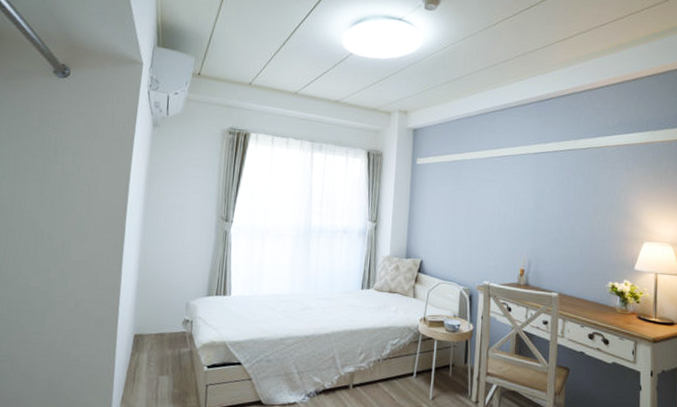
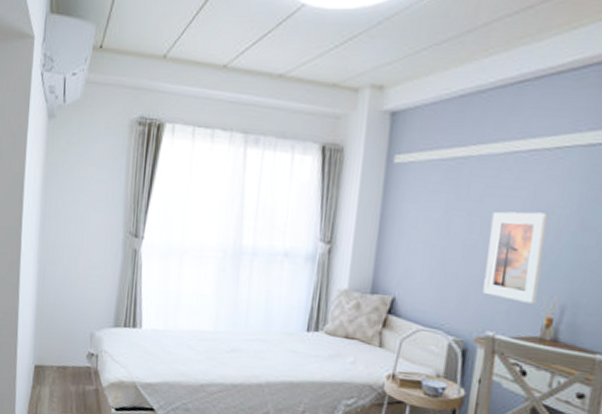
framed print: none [480,197,516,260] -> present [483,211,549,304]

